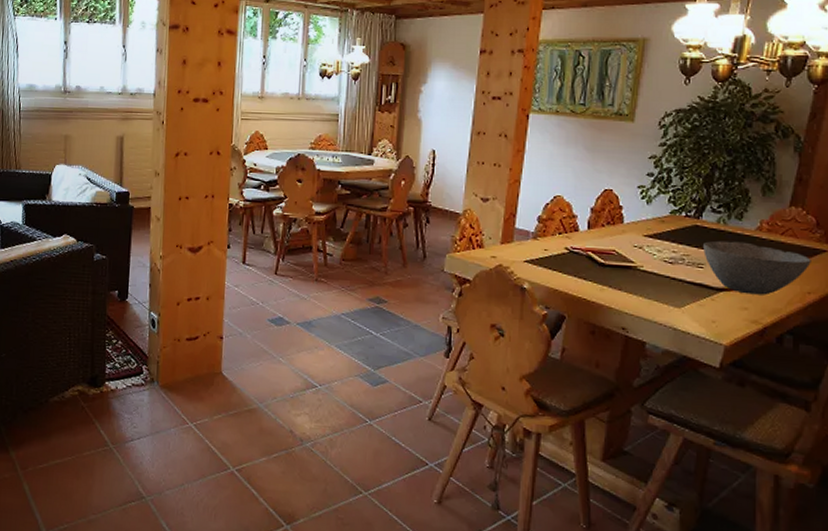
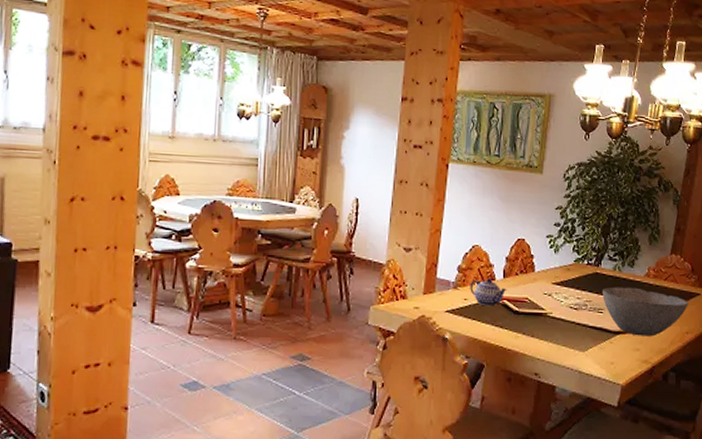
teapot: none [551,228,592,258] -> present [470,277,507,307]

